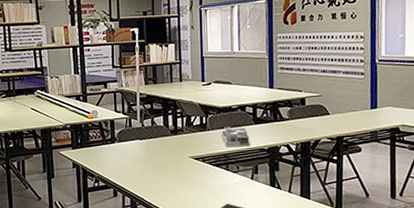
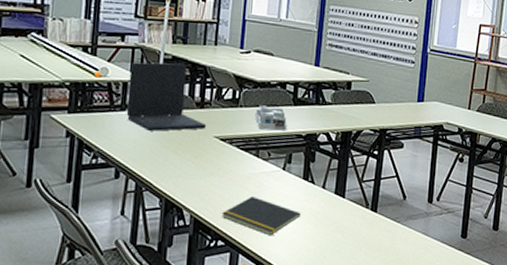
laptop: none [114,99,182,157] -> present [126,62,207,131]

